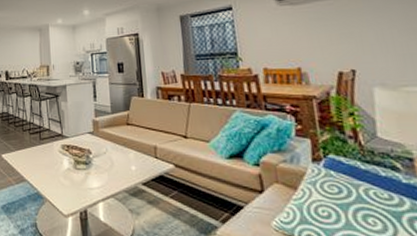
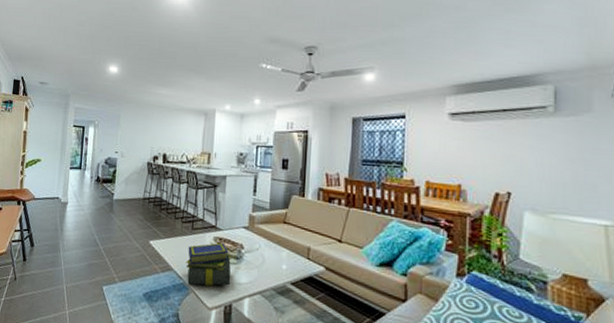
stack of books: none [38,150,83,195] -> present [185,242,231,287]

